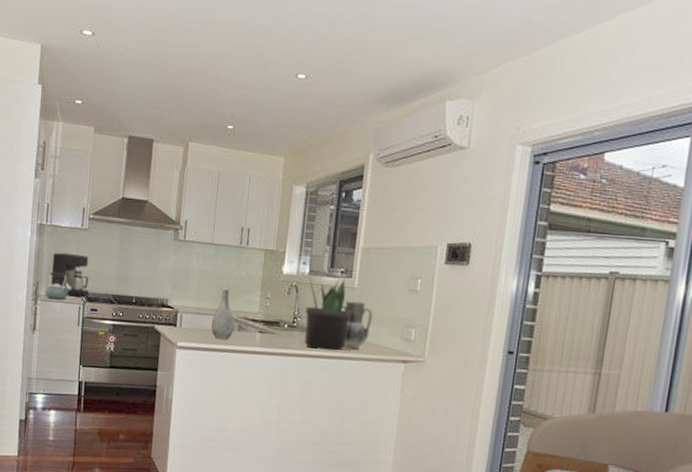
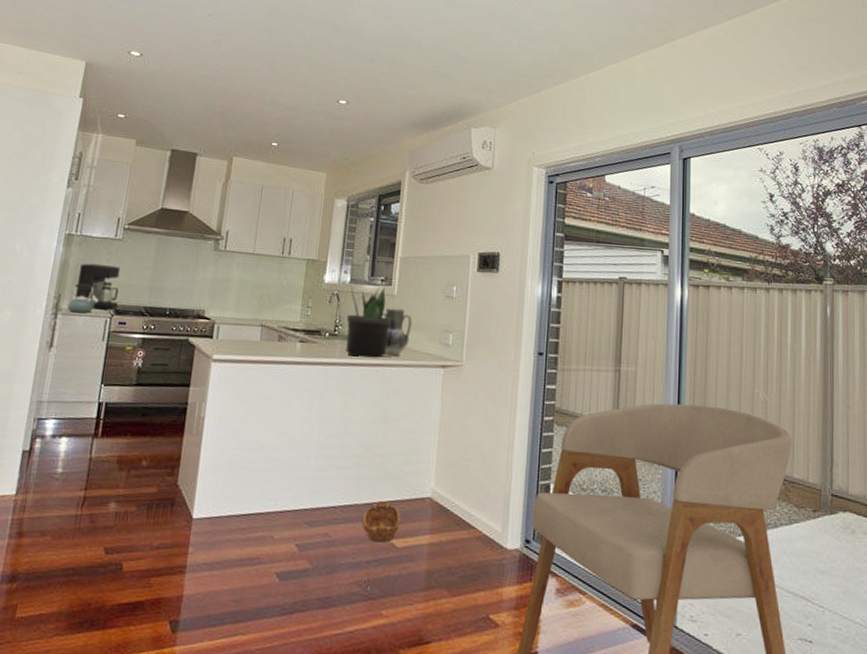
vase: present [211,289,235,341] -> none [250,299,275,352]

